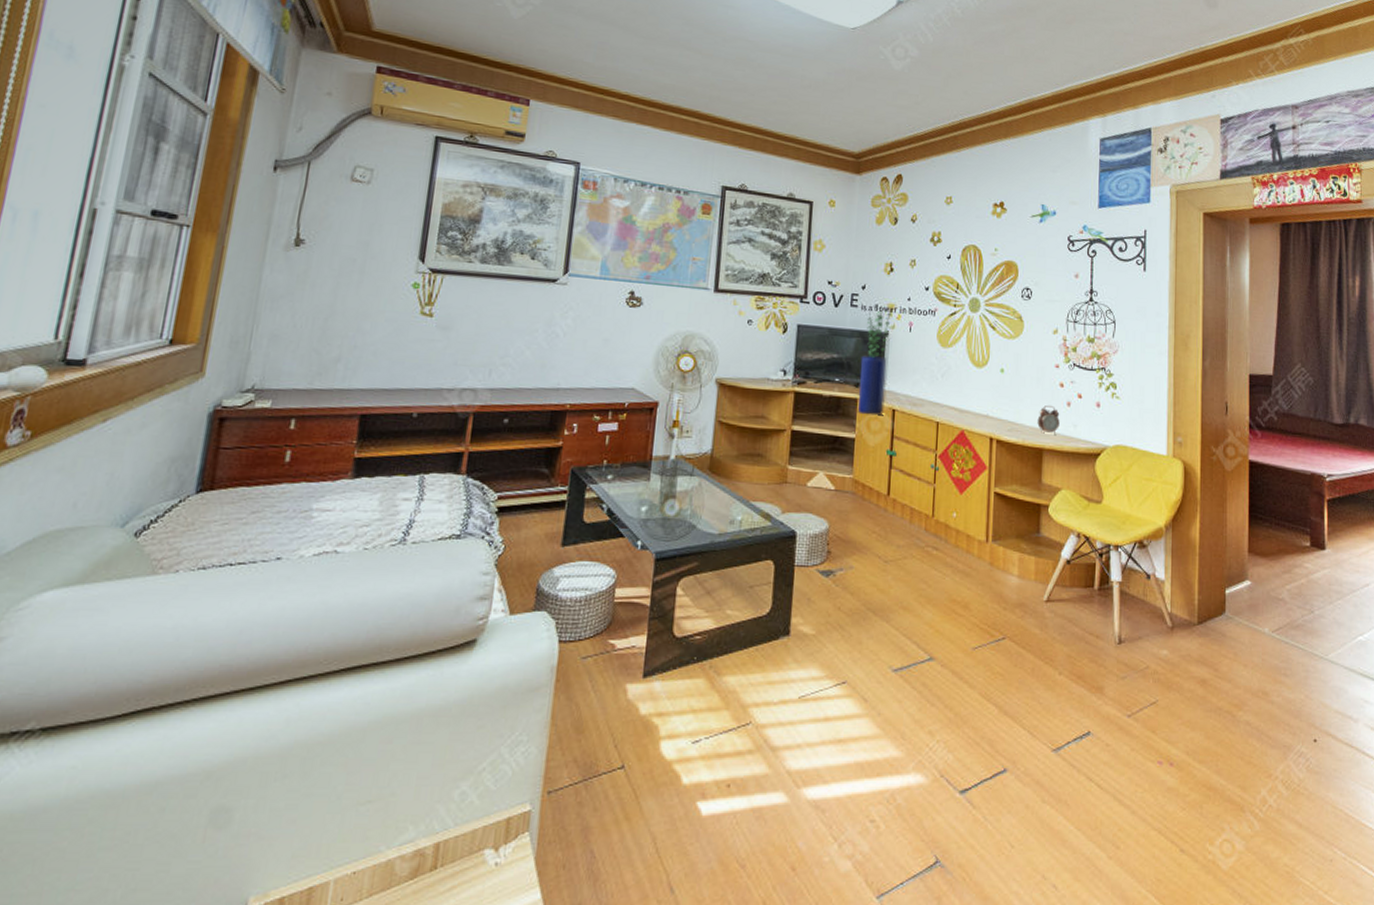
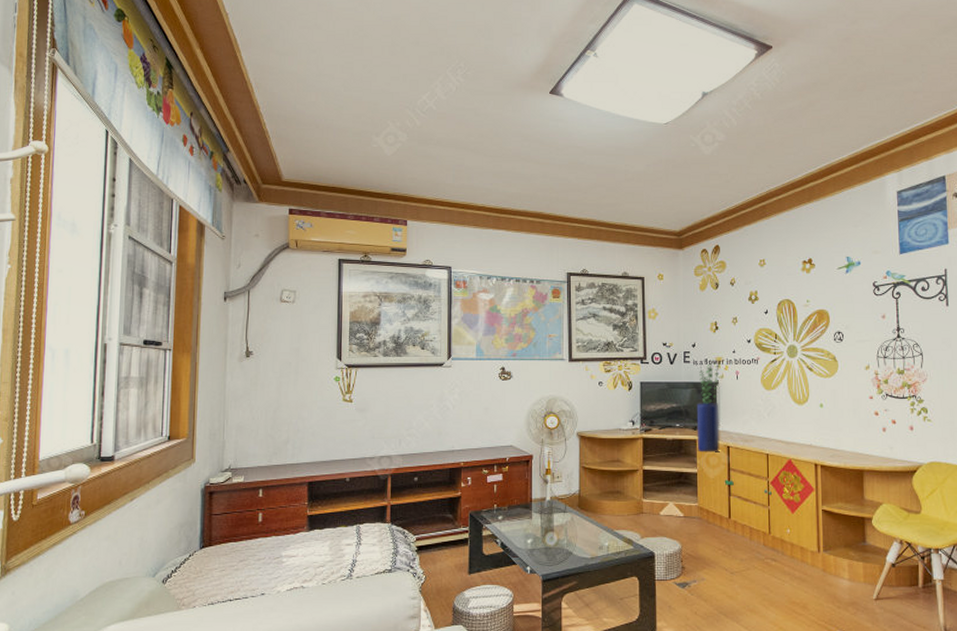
alarm clock: present [1037,406,1060,434] -> none [856,433,877,457]

